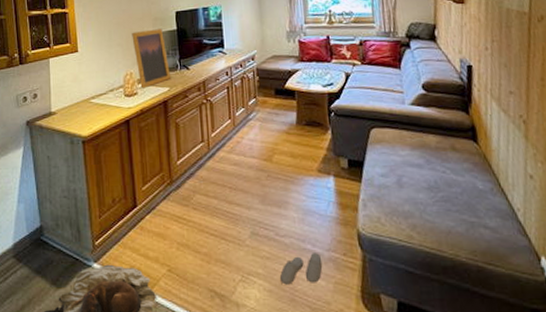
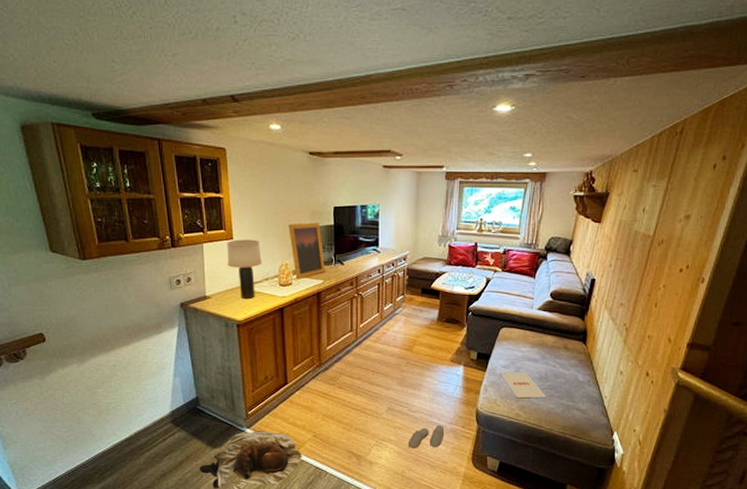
table lamp: none [72,50,107,114] -> present [227,239,262,300]
magazine: none [379,181,442,215] -> present [500,372,546,399]

